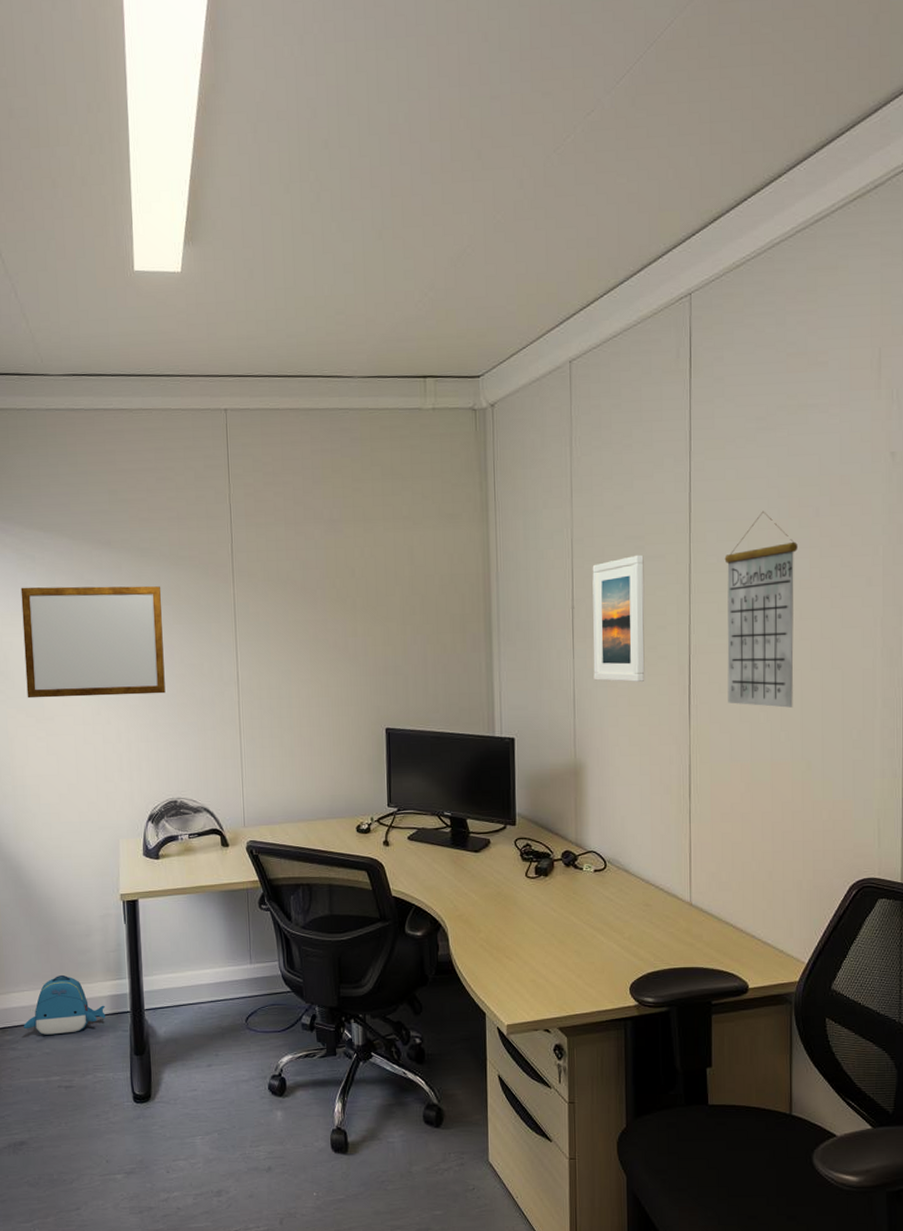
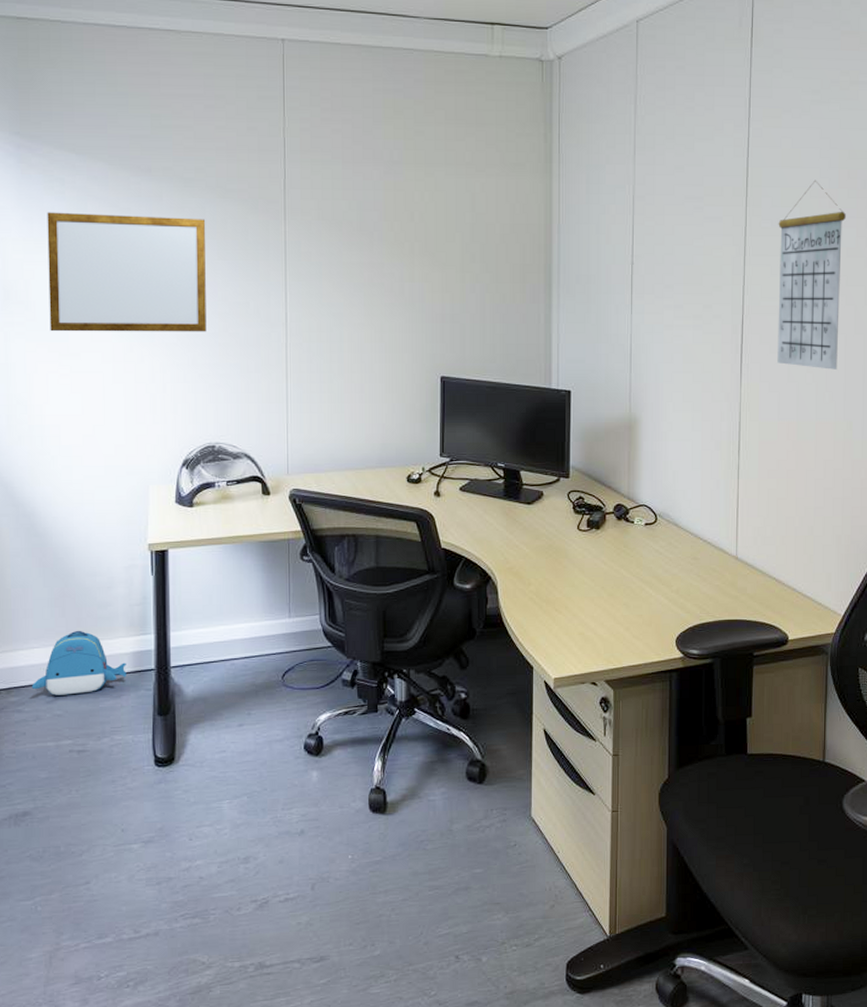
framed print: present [592,554,645,682] -> none [650,215,702,339]

